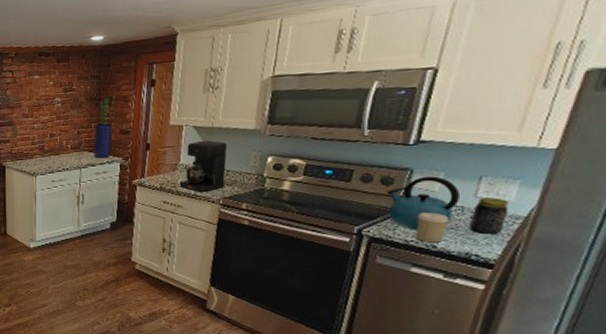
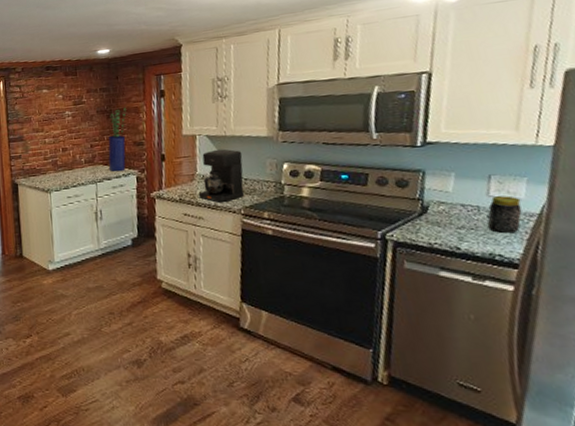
kettle: present [386,176,461,230] -> none [403,176,475,232]
cup: present [414,212,450,243] -> none [436,213,468,245]

